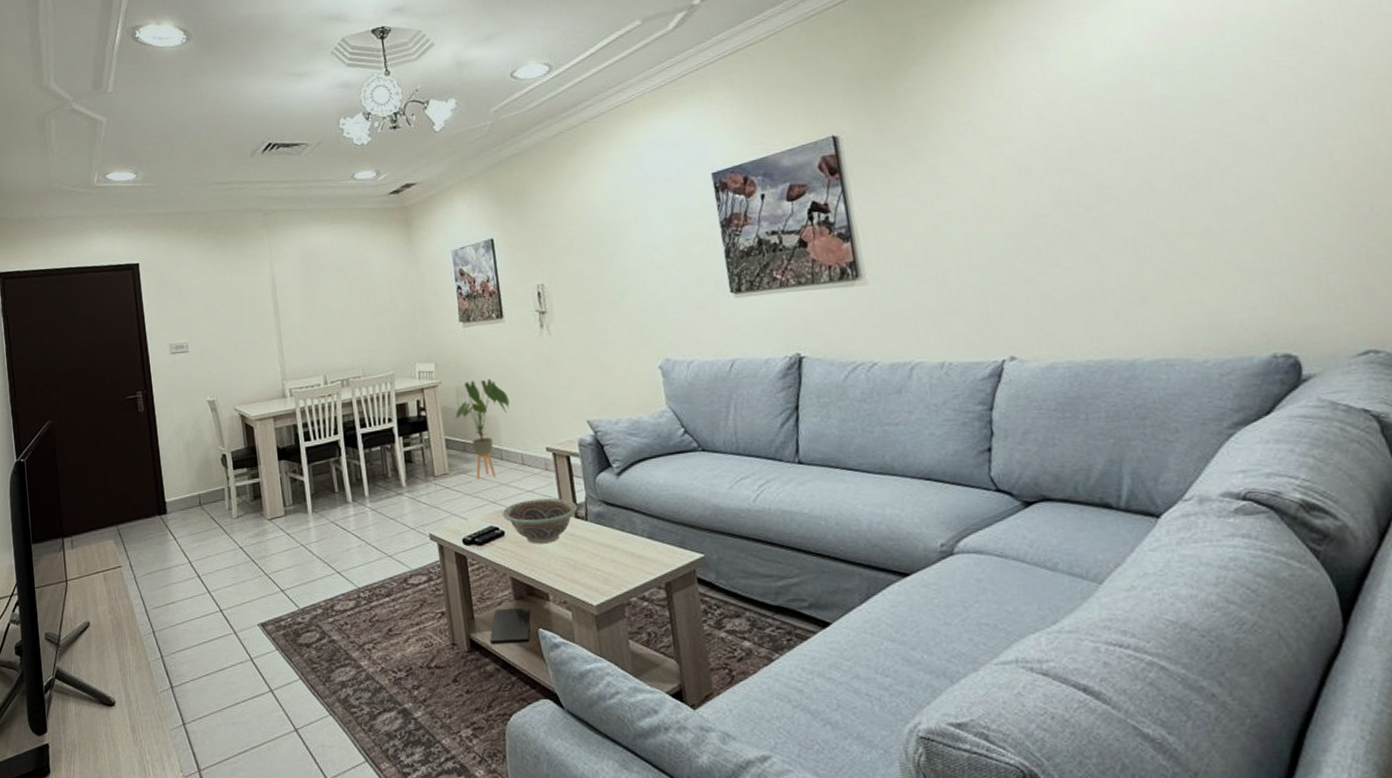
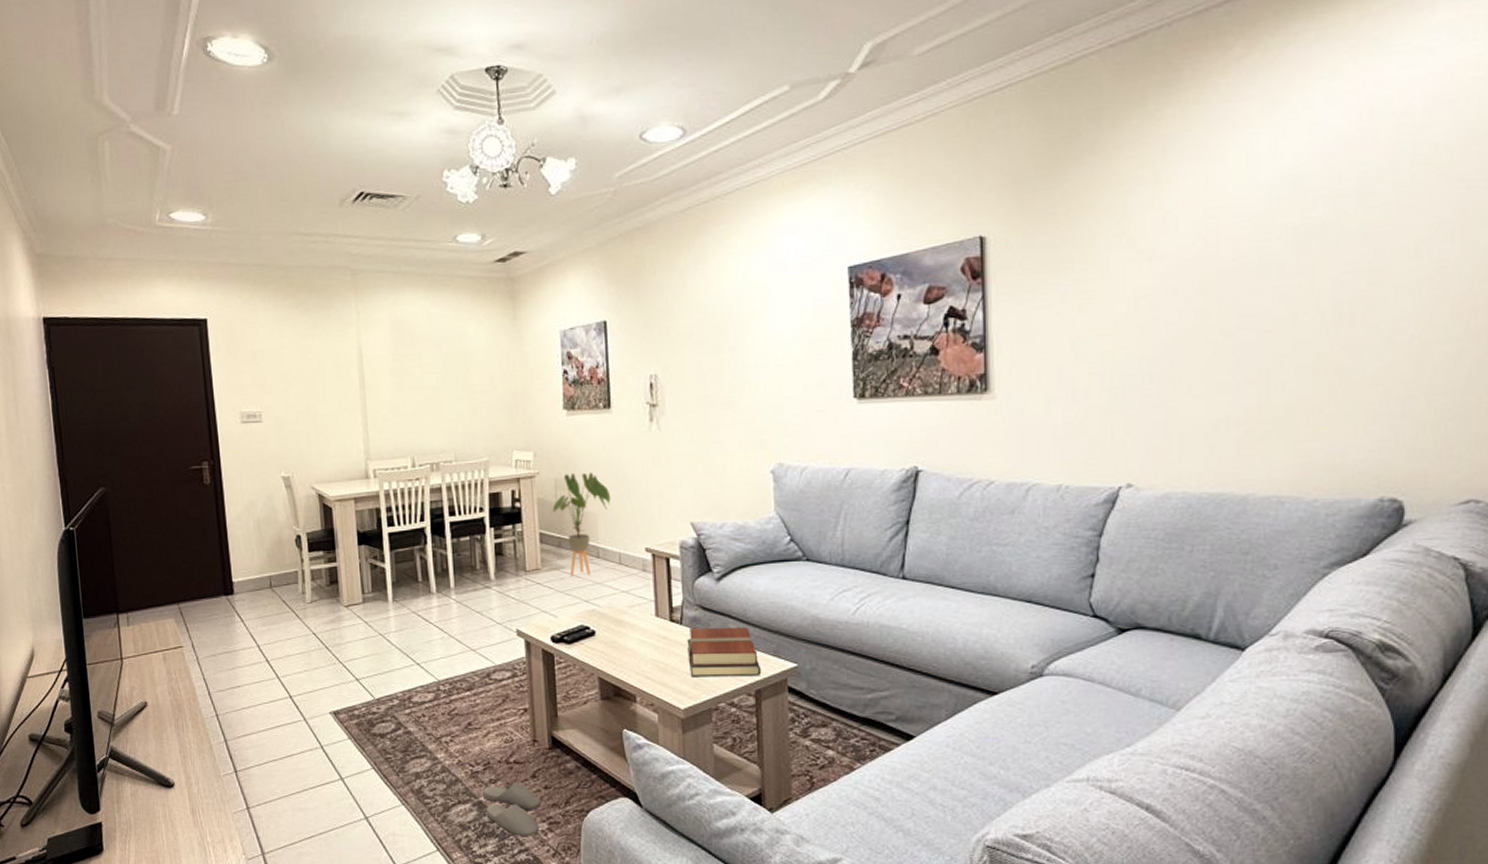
slippers: none [407,687,465,744] -> present [483,782,542,836]
tablet: present [490,607,531,644] -> none [572,707,617,742]
decorative bowl: present [502,498,578,544] -> none [594,599,673,646]
books: none [593,519,670,573] -> present [687,626,762,678]

